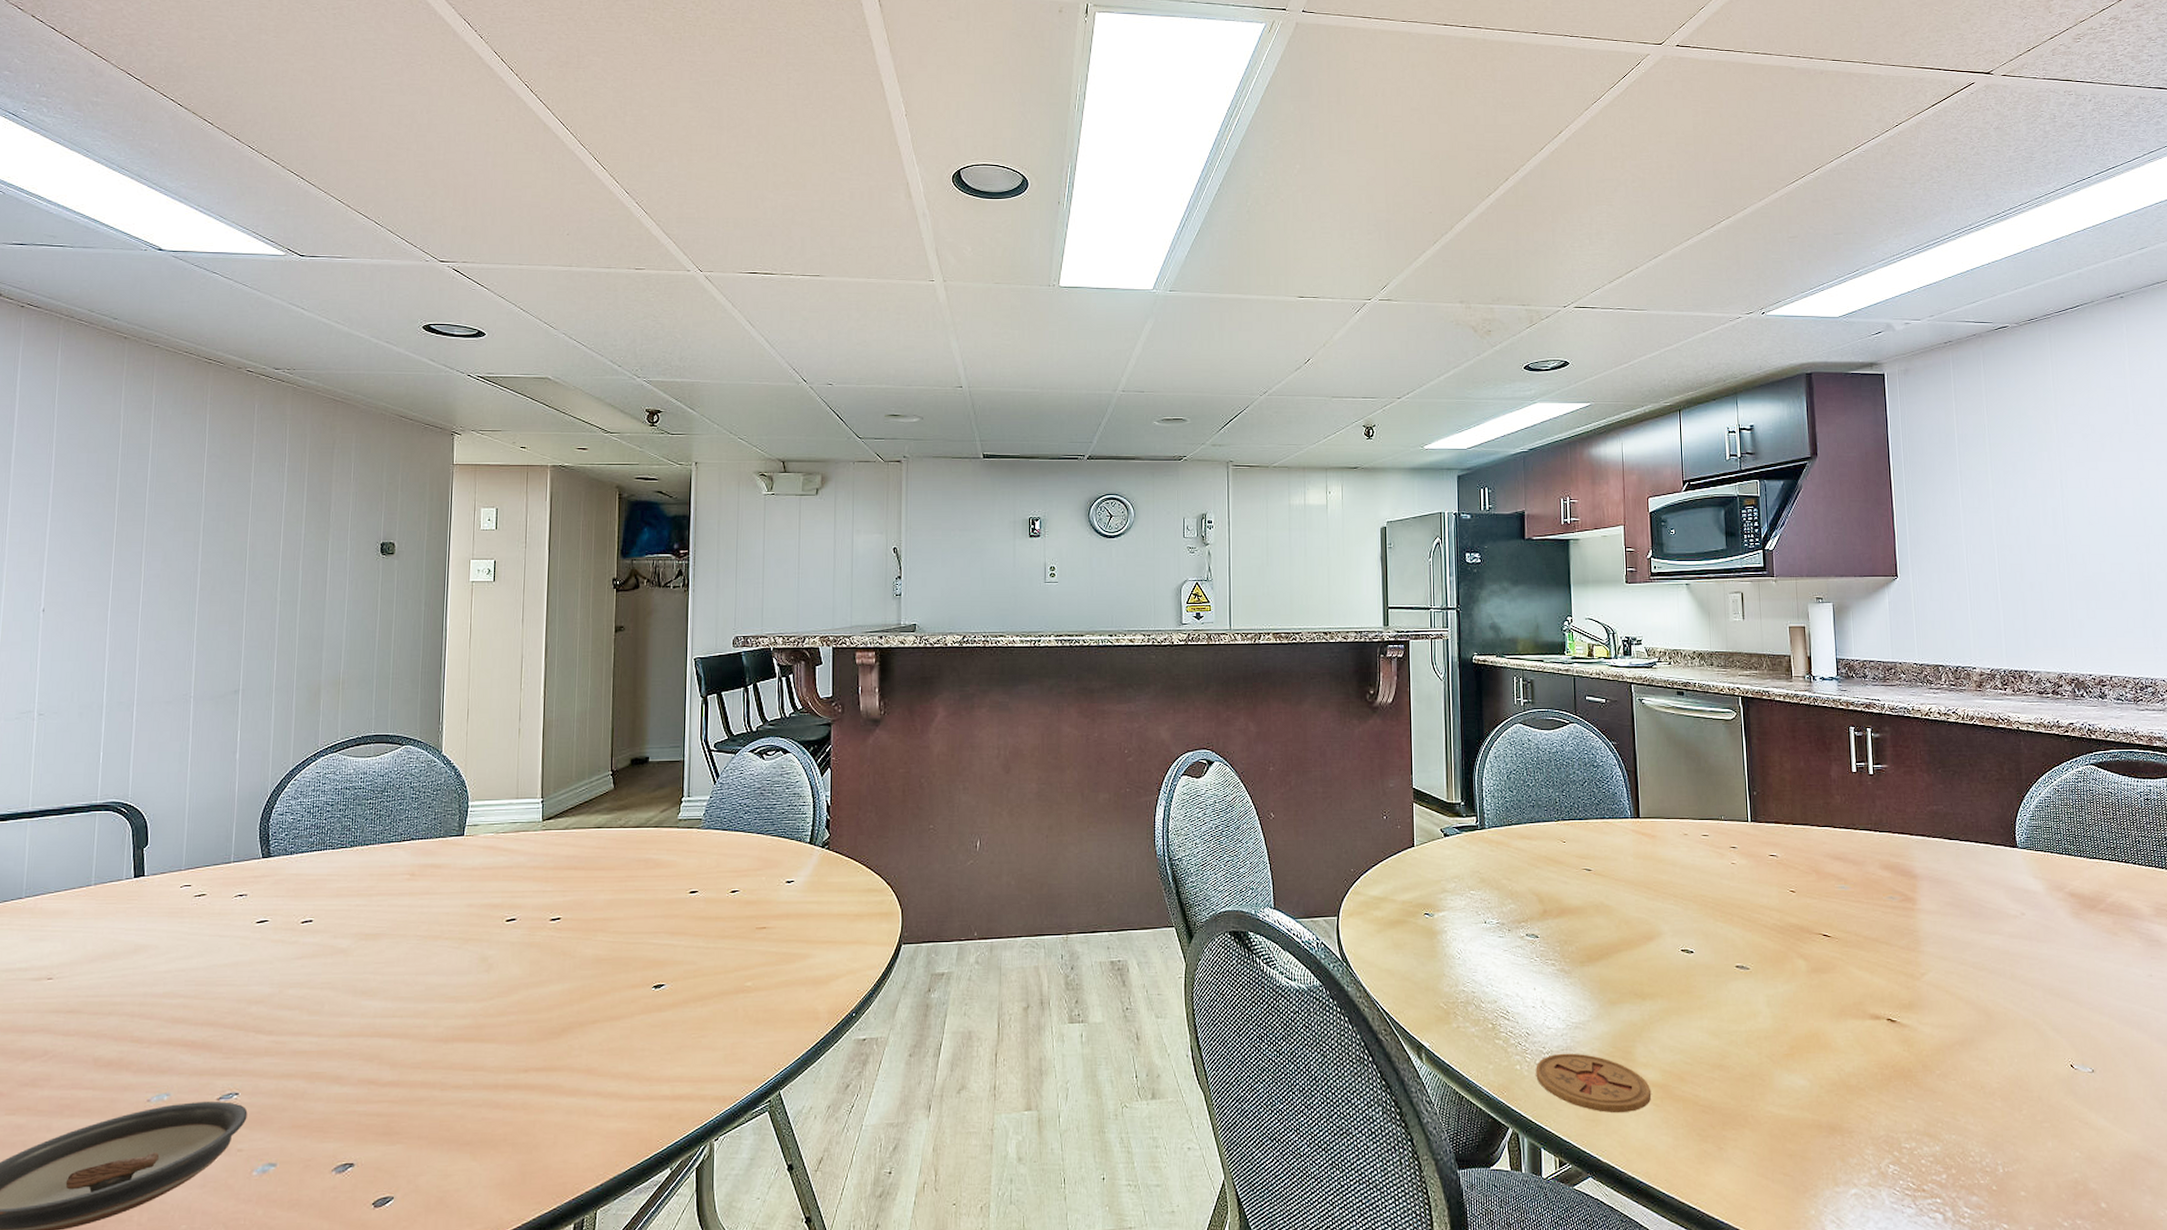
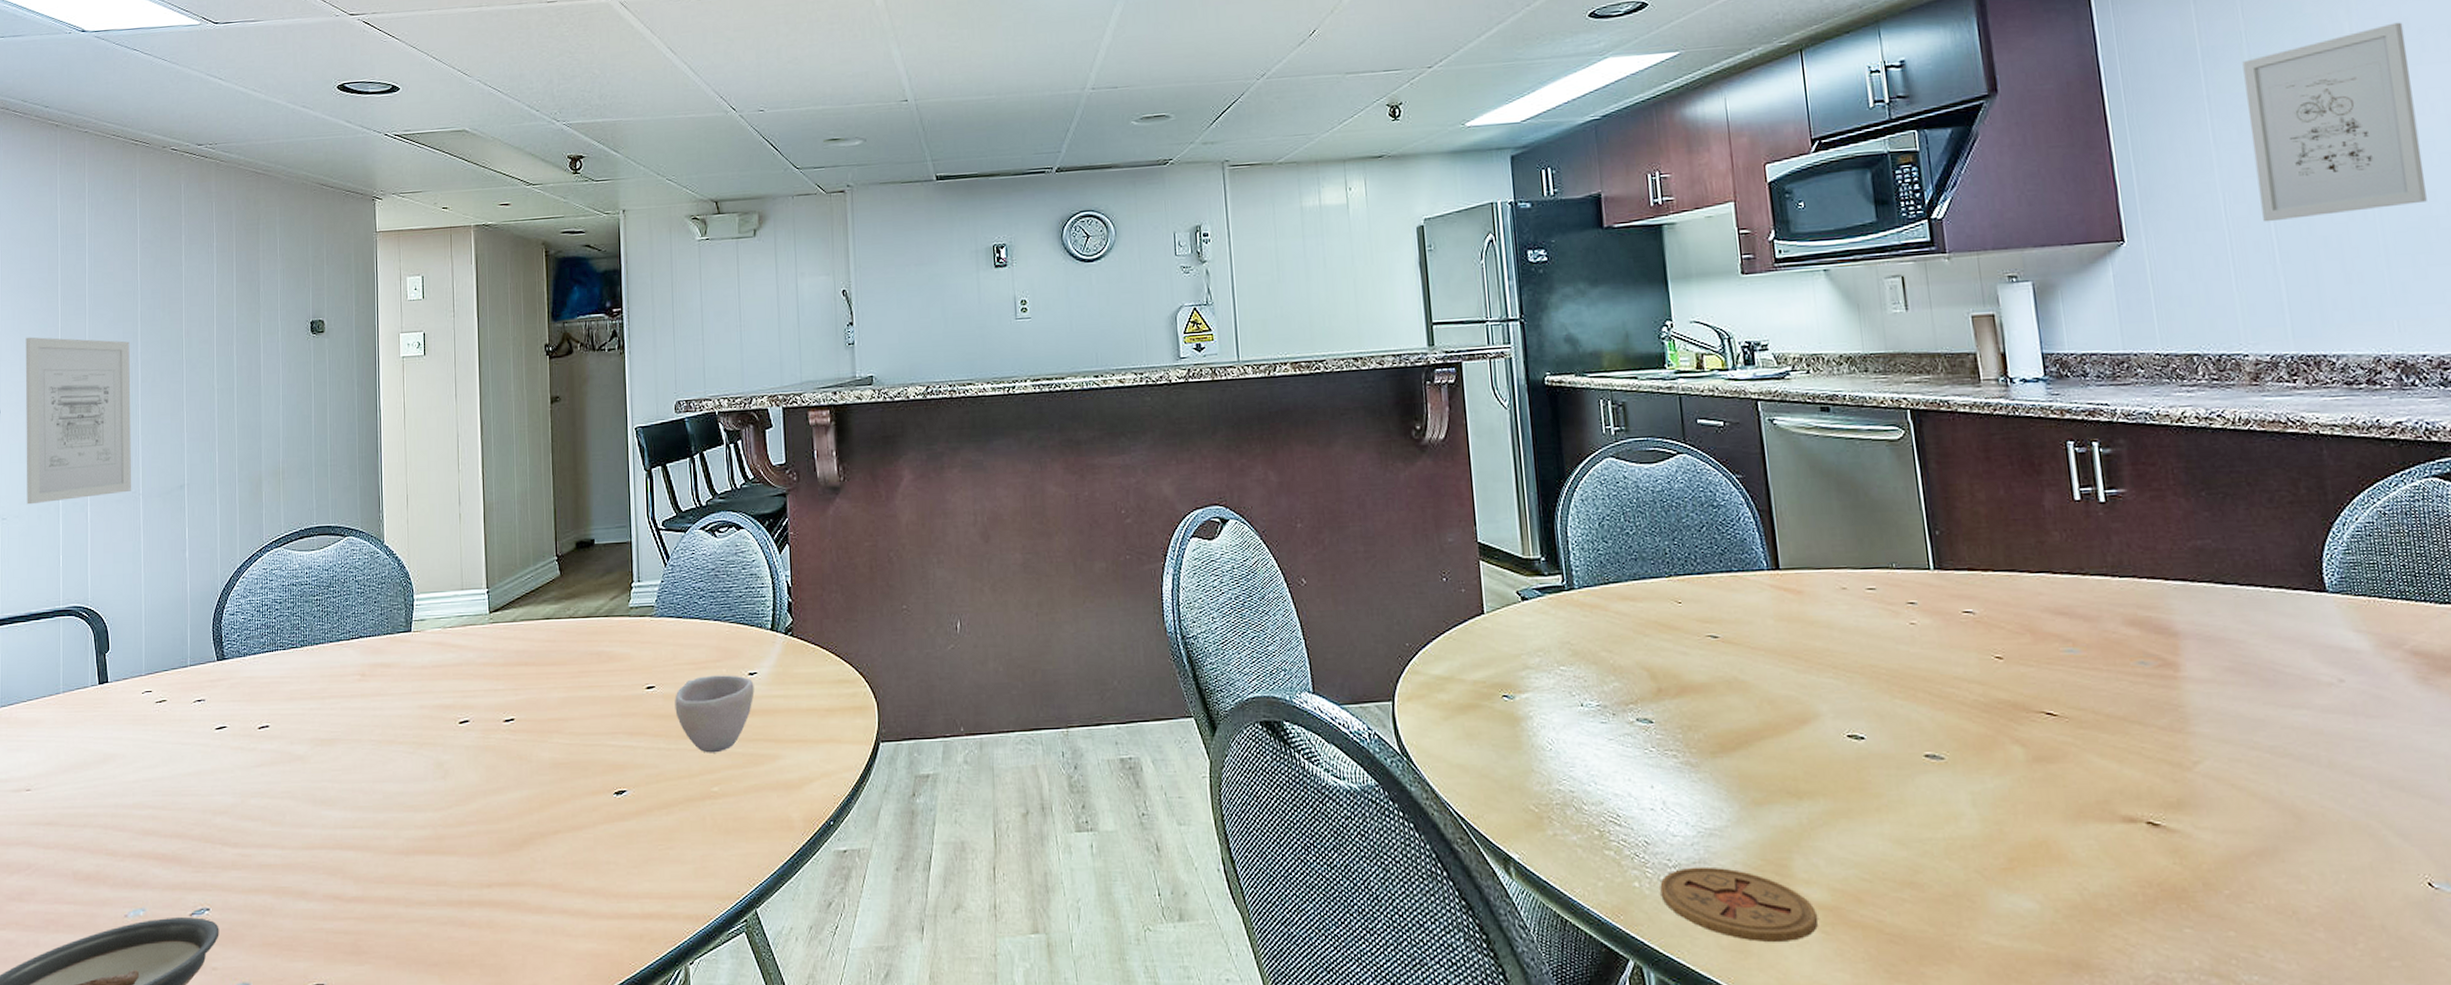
wall art: none [67,539,190,702] -> present [25,337,132,505]
cup: none [715,882,791,952] -> present [675,675,755,753]
wall art: none [1984,428,2099,569] -> present [2242,22,2427,222]

